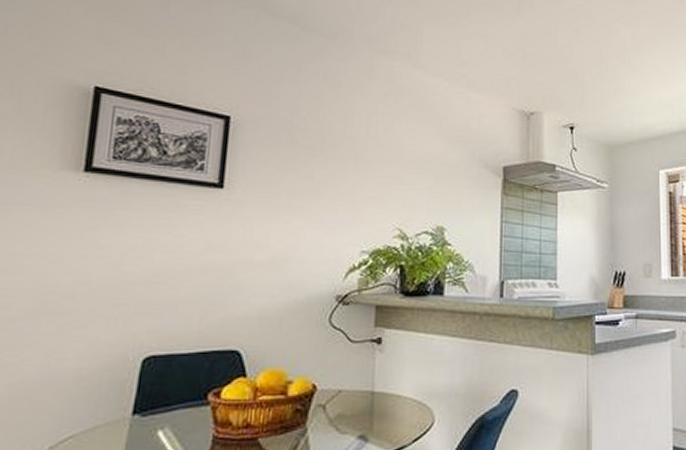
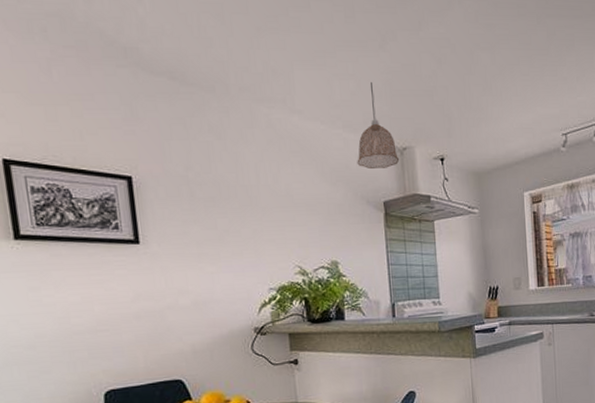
pendant lamp: none [479,45,526,132] -> present [357,82,400,168]

